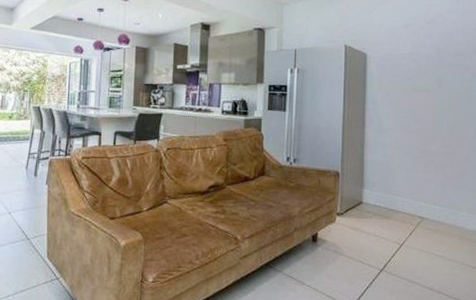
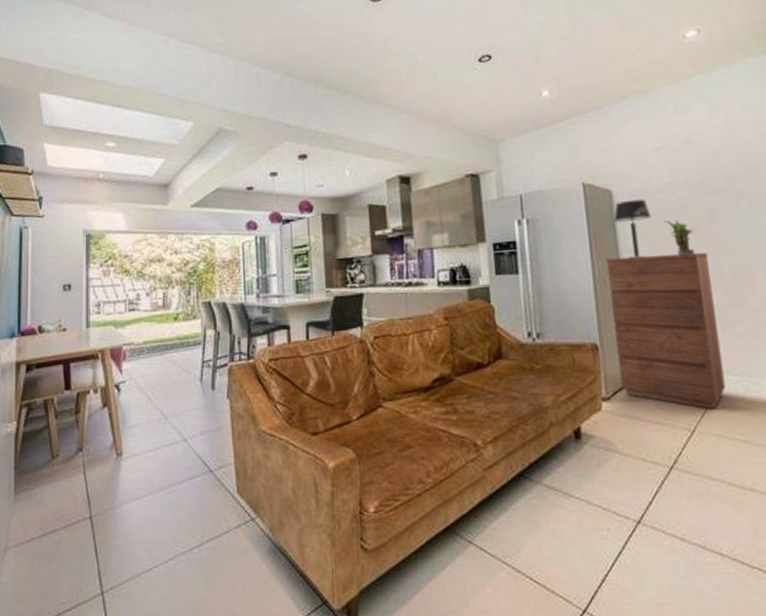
dresser: none [352,106,433,230] -> present [605,252,726,410]
table lamp: none [365,63,394,109] -> present [614,199,652,258]
potted plant: none [403,82,425,110] -> present [664,220,695,255]

